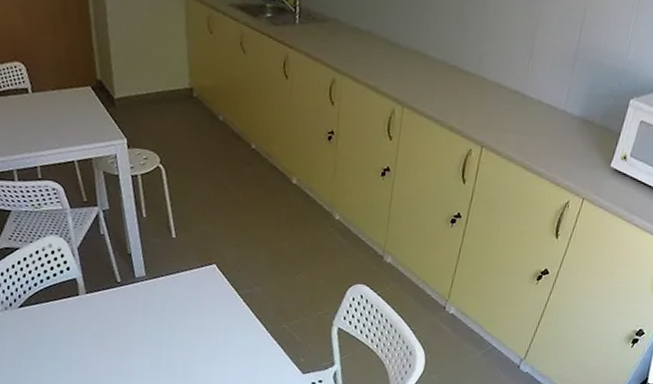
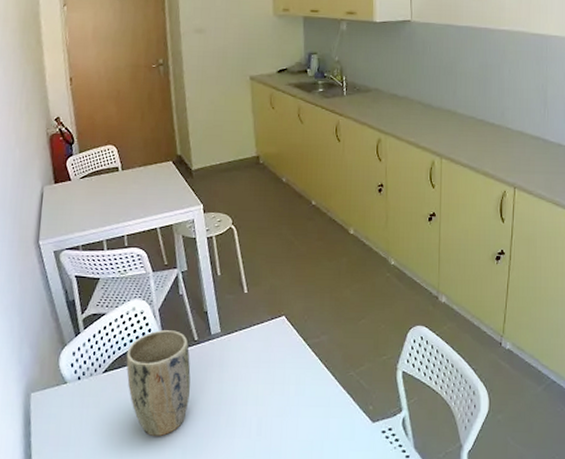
plant pot: none [43,269,113,372] -> present [126,330,191,436]

